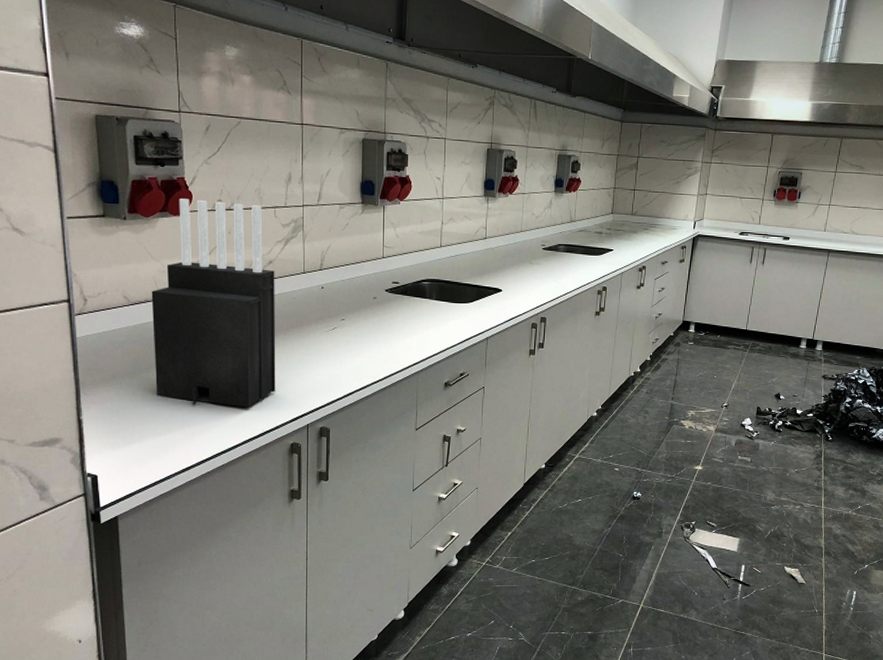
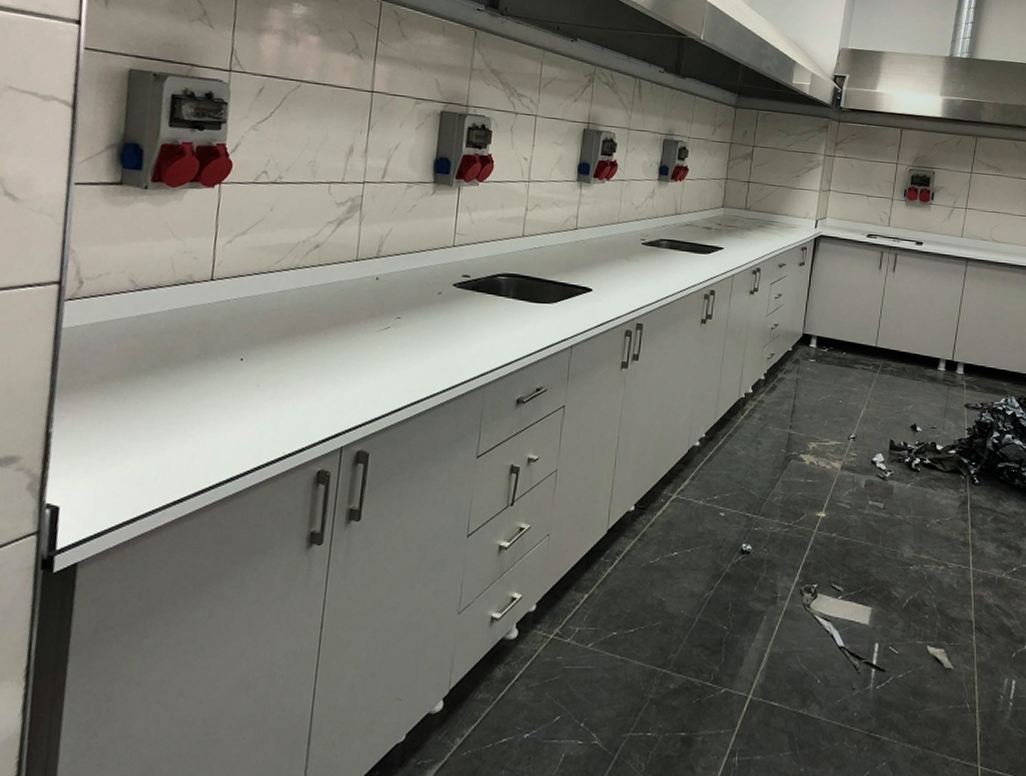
knife block: present [151,199,276,408] -> none [153,168,322,424]

